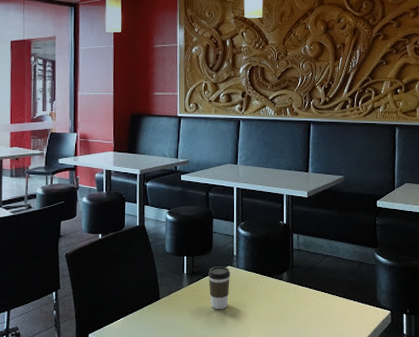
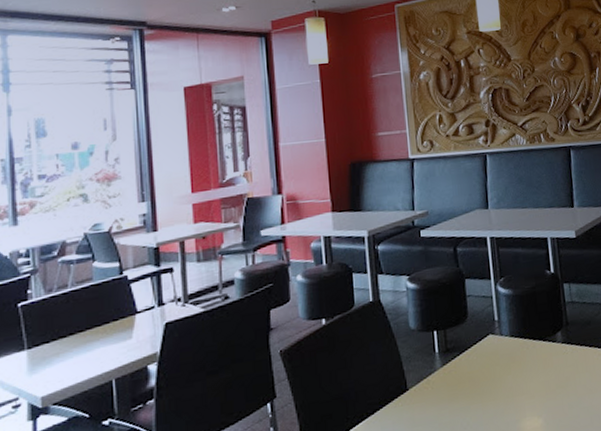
coffee cup: present [208,266,230,310] -> none [465,336,494,391]

